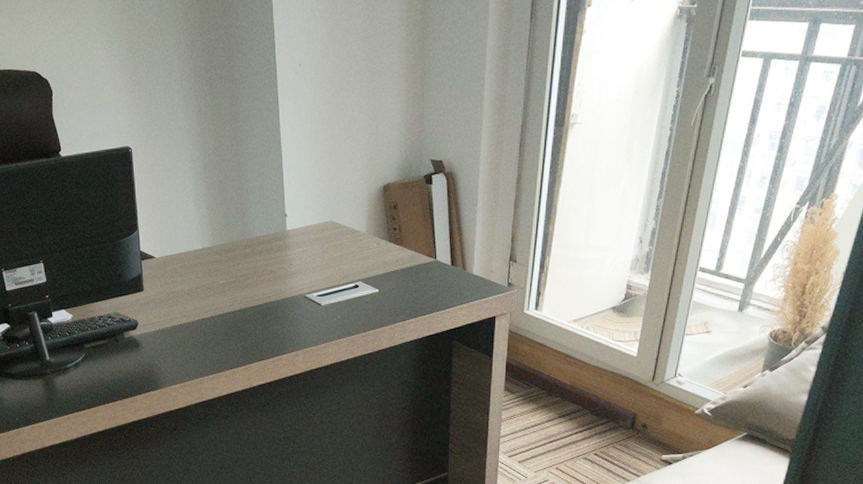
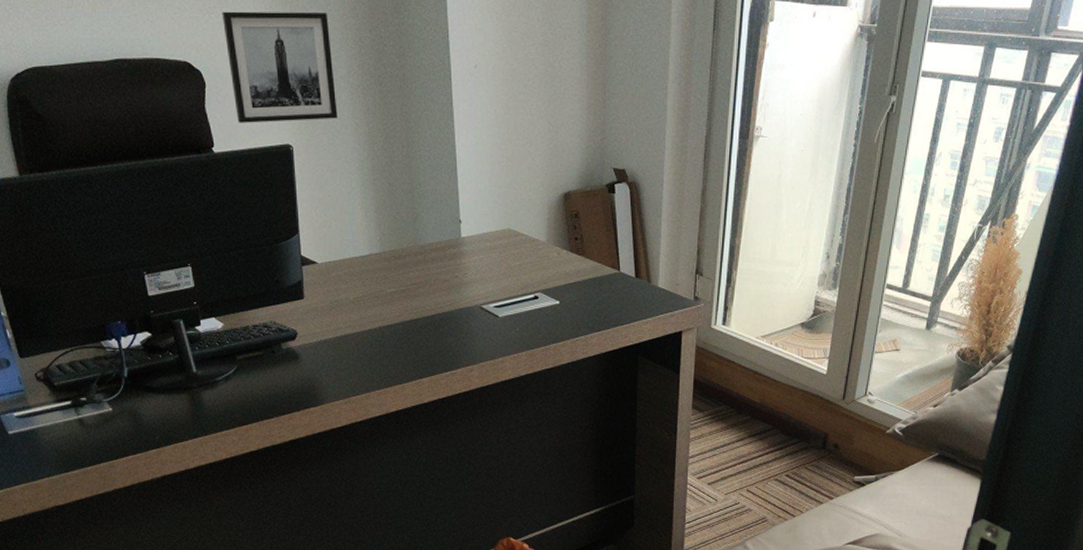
wall art: none [66,19,172,128] -> present [222,11,338,123]

